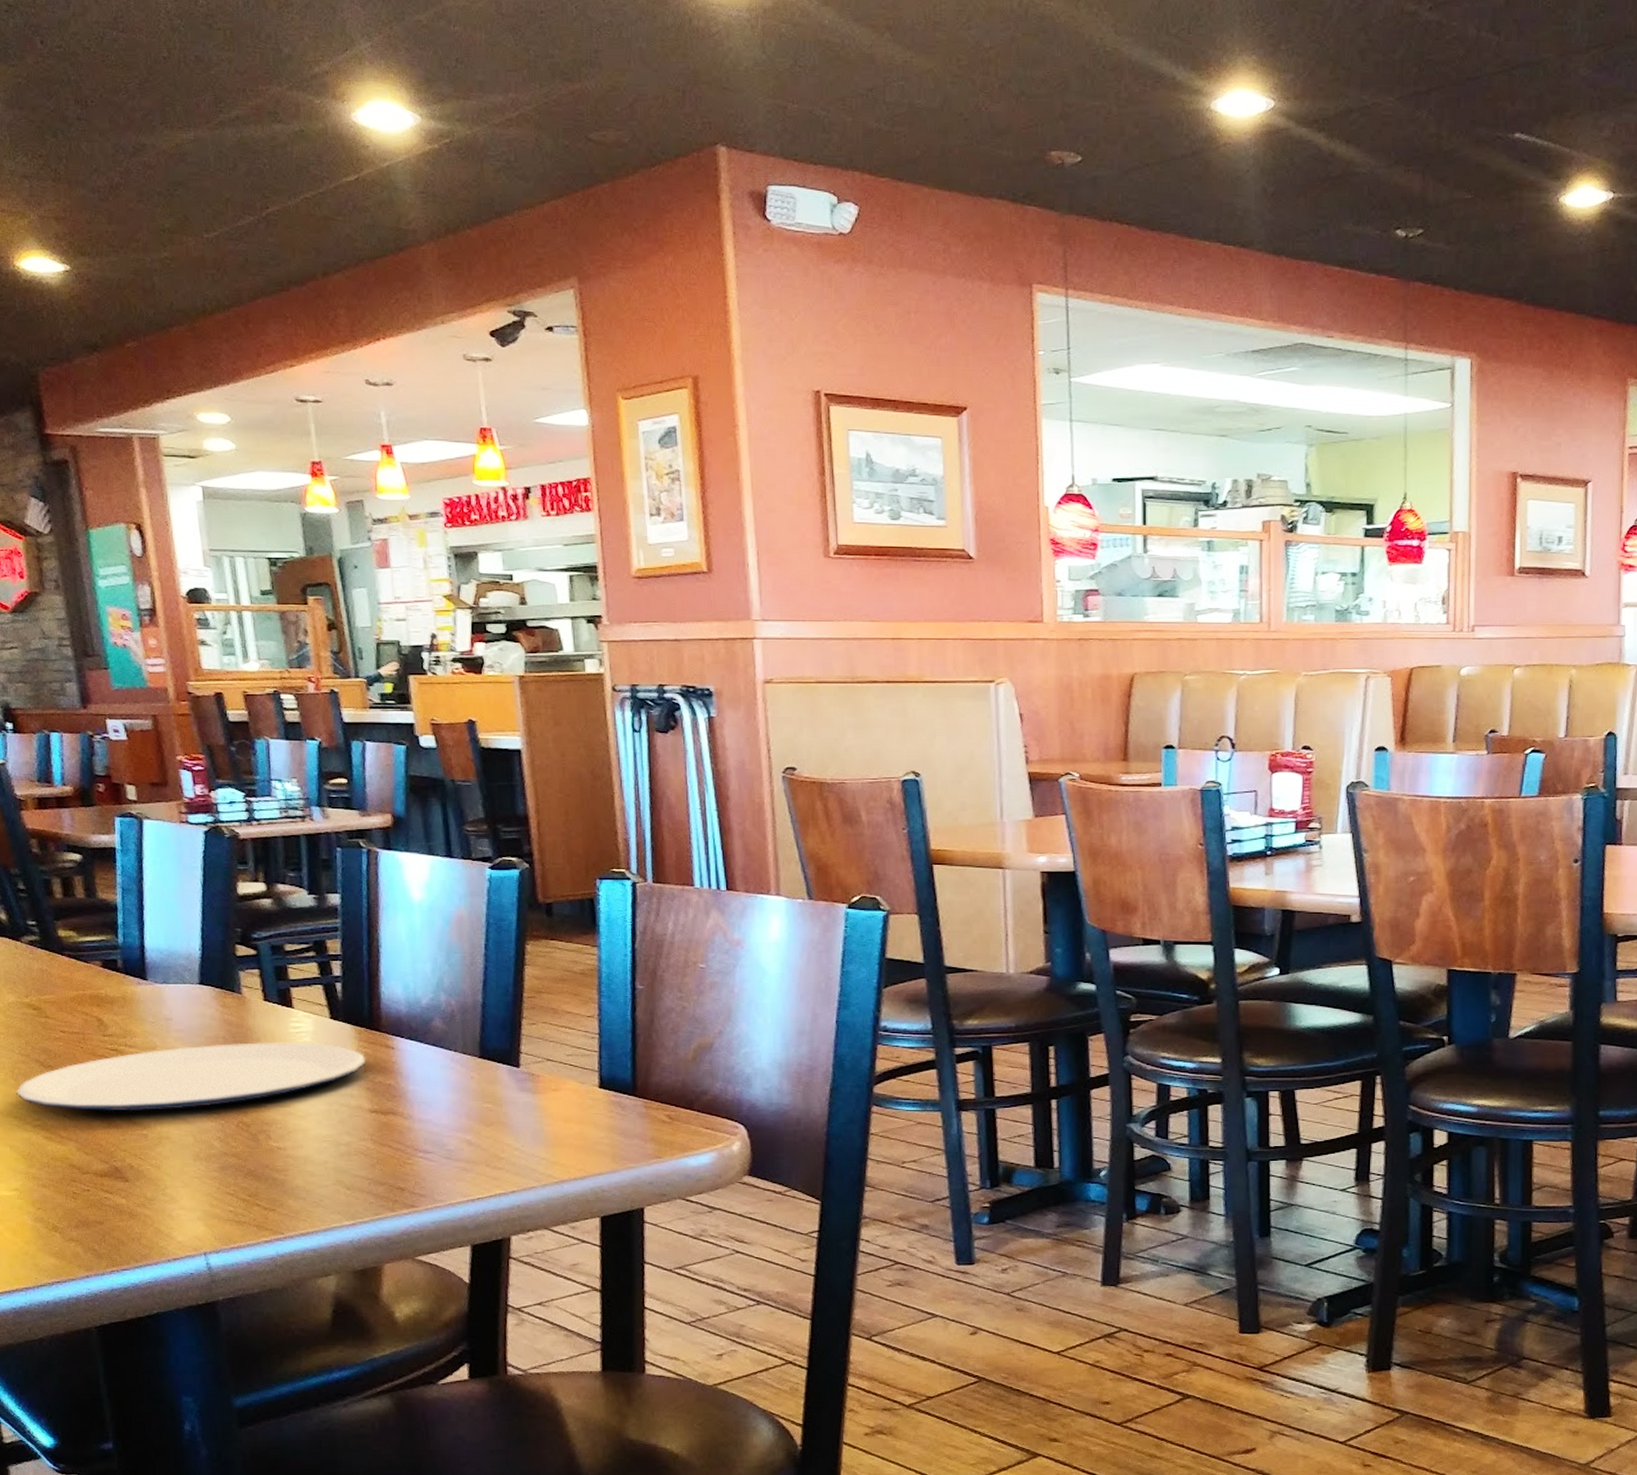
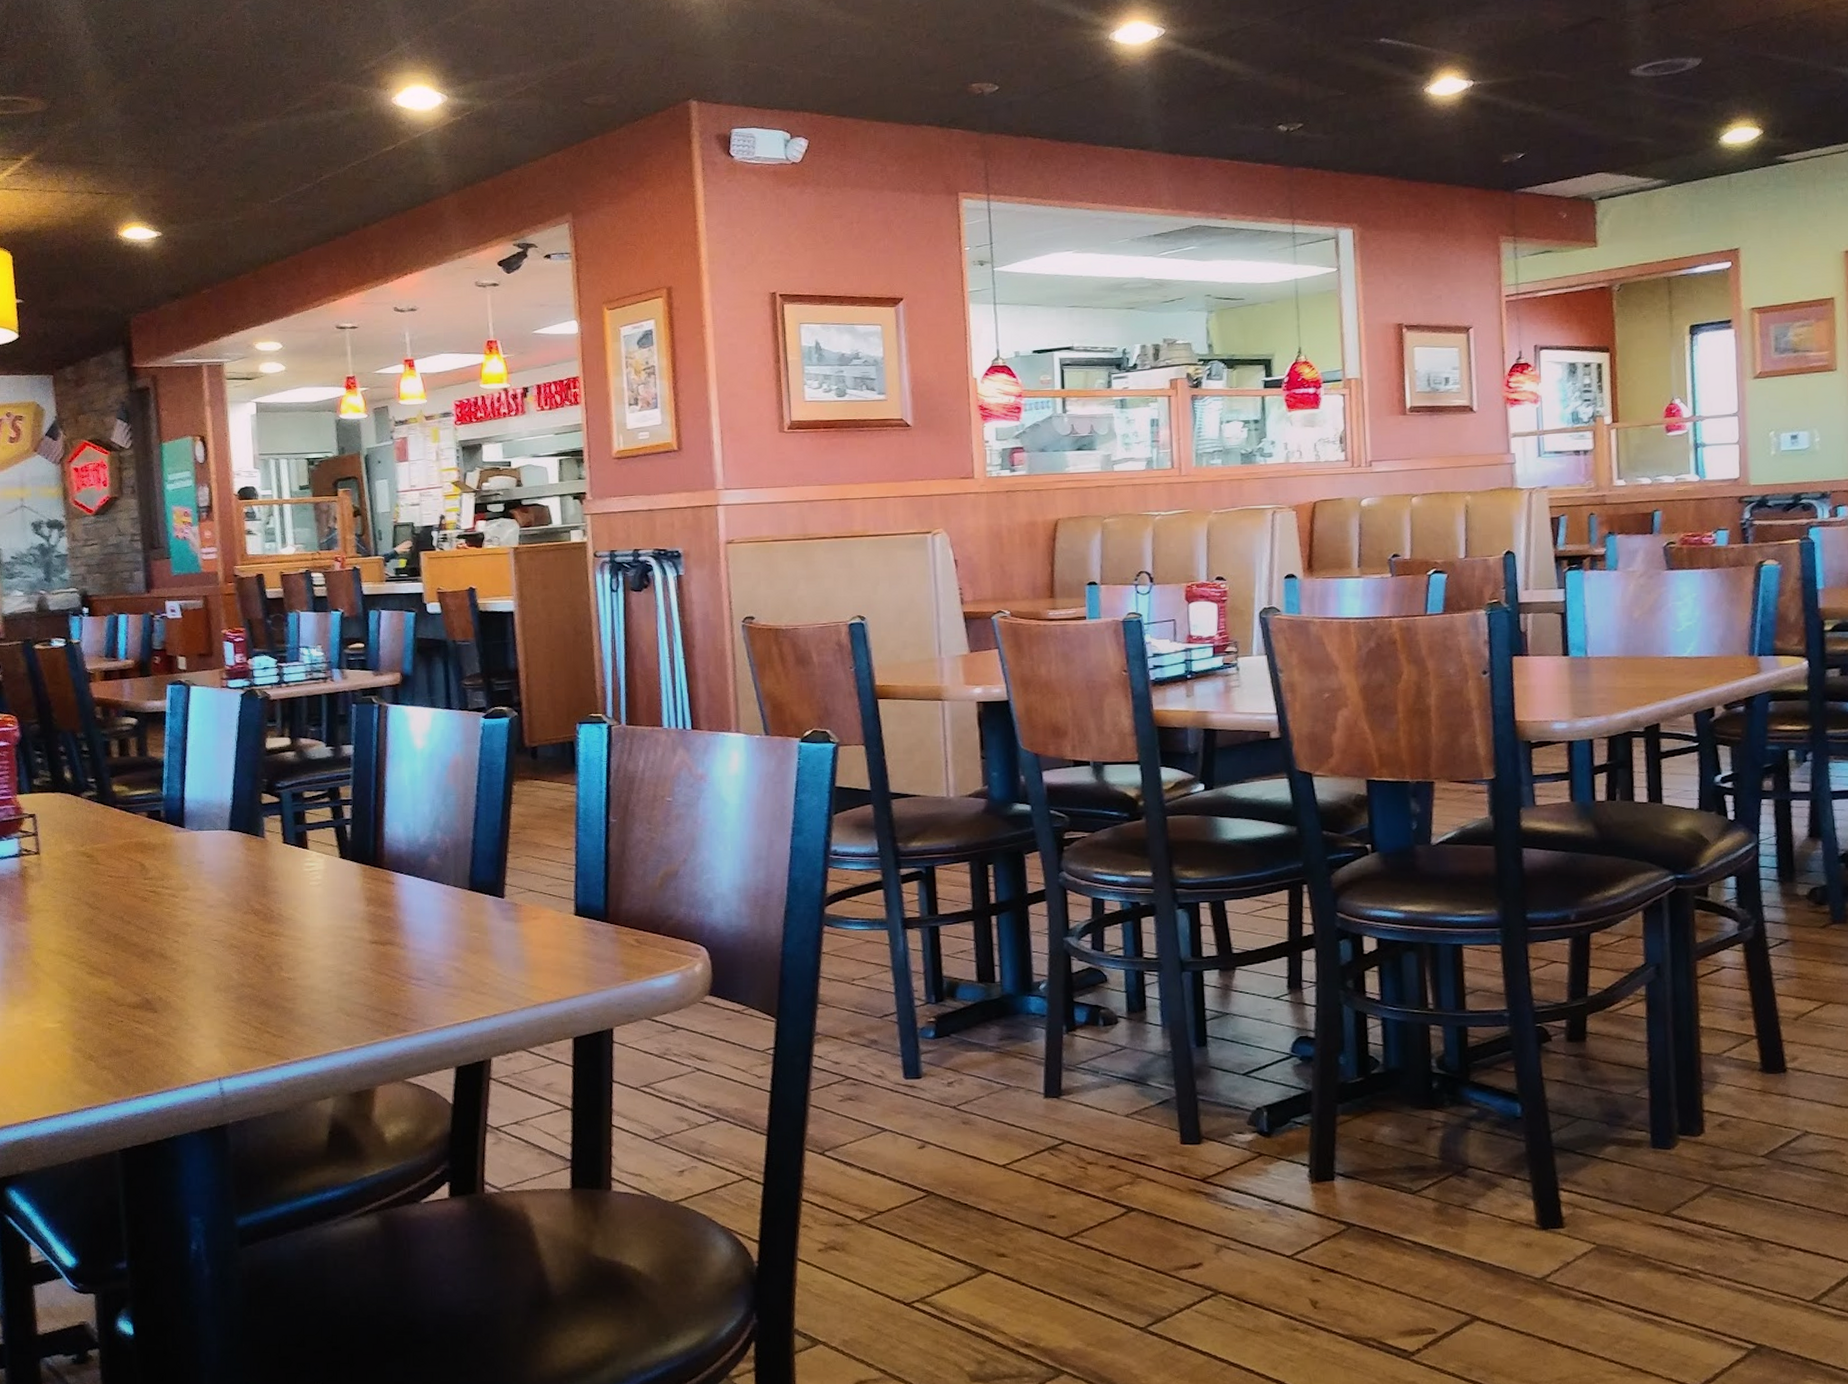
plate: present [16,1042,365,1112] -> none [67,880,368,948]

